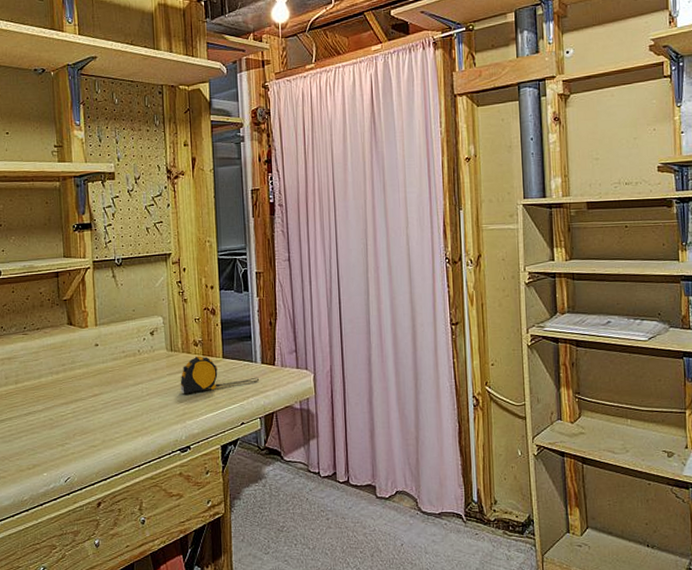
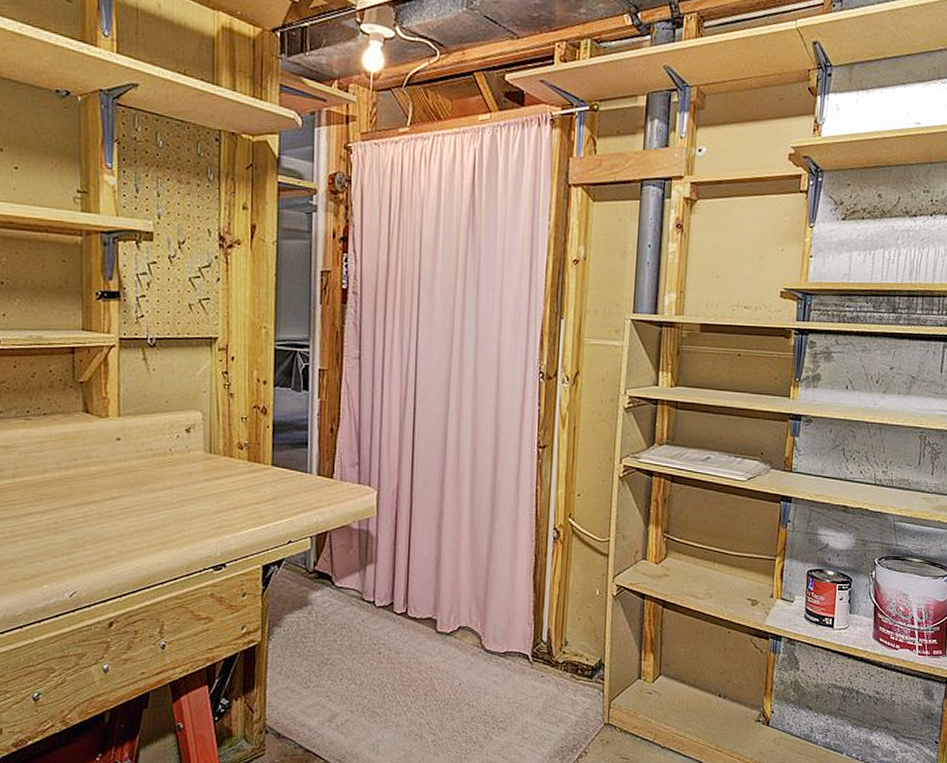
tape measure: present [180,355,259,393] -> none [218,461,313,503]

